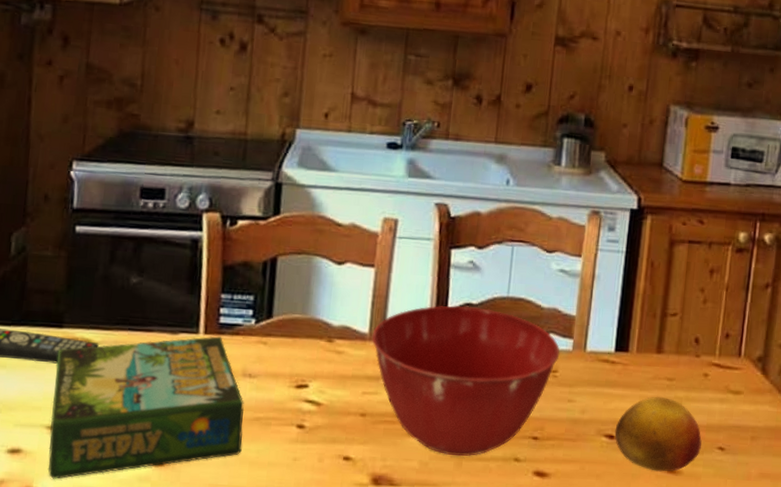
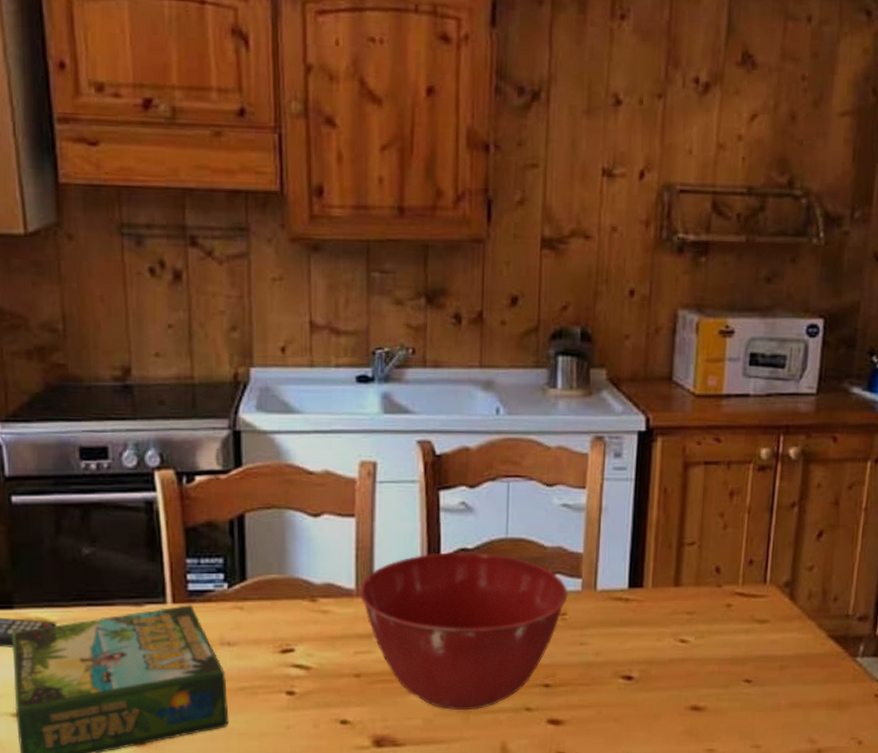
fruit: present [614,396,702,472] -> none [632,632,727,710]

